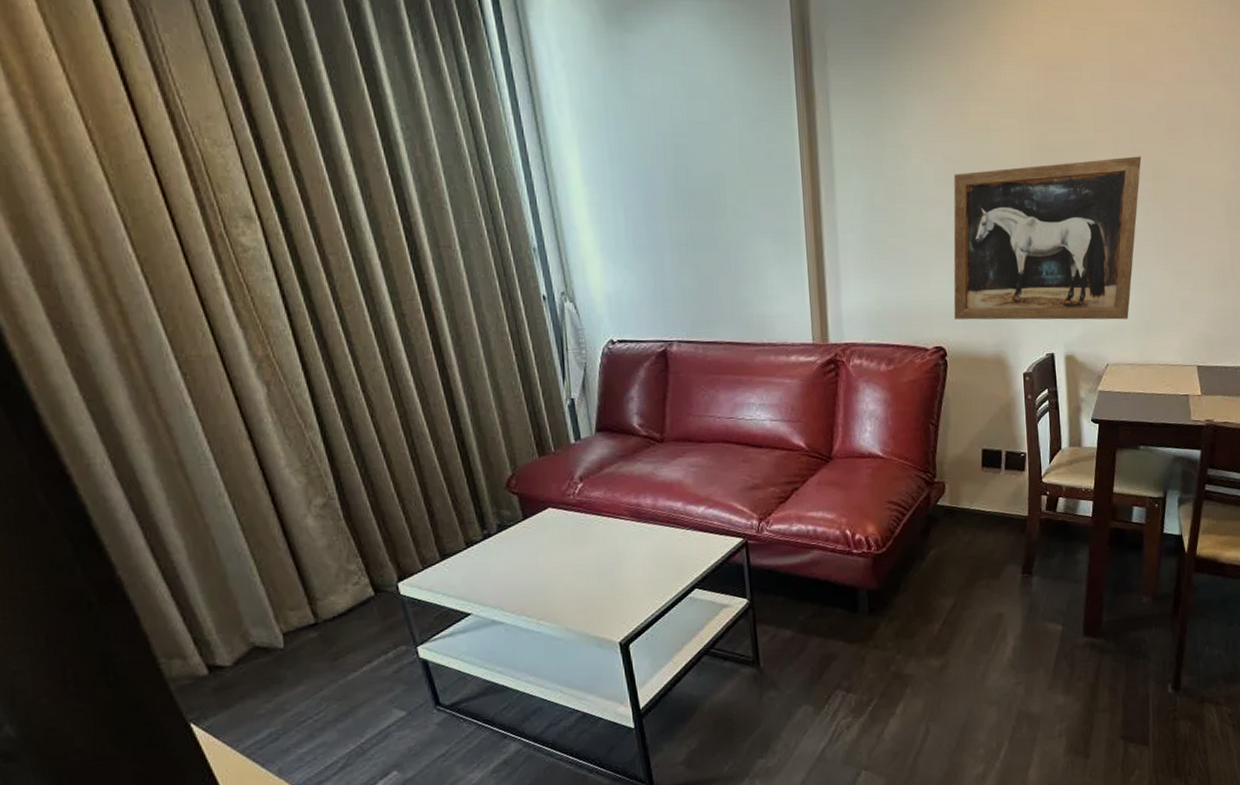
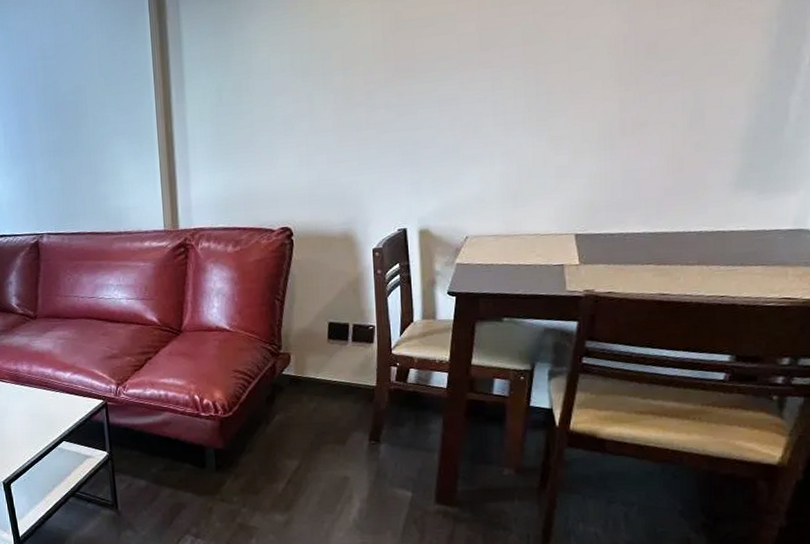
wall art: present [953,156,1142,320] -> none [300,21,511,201]

